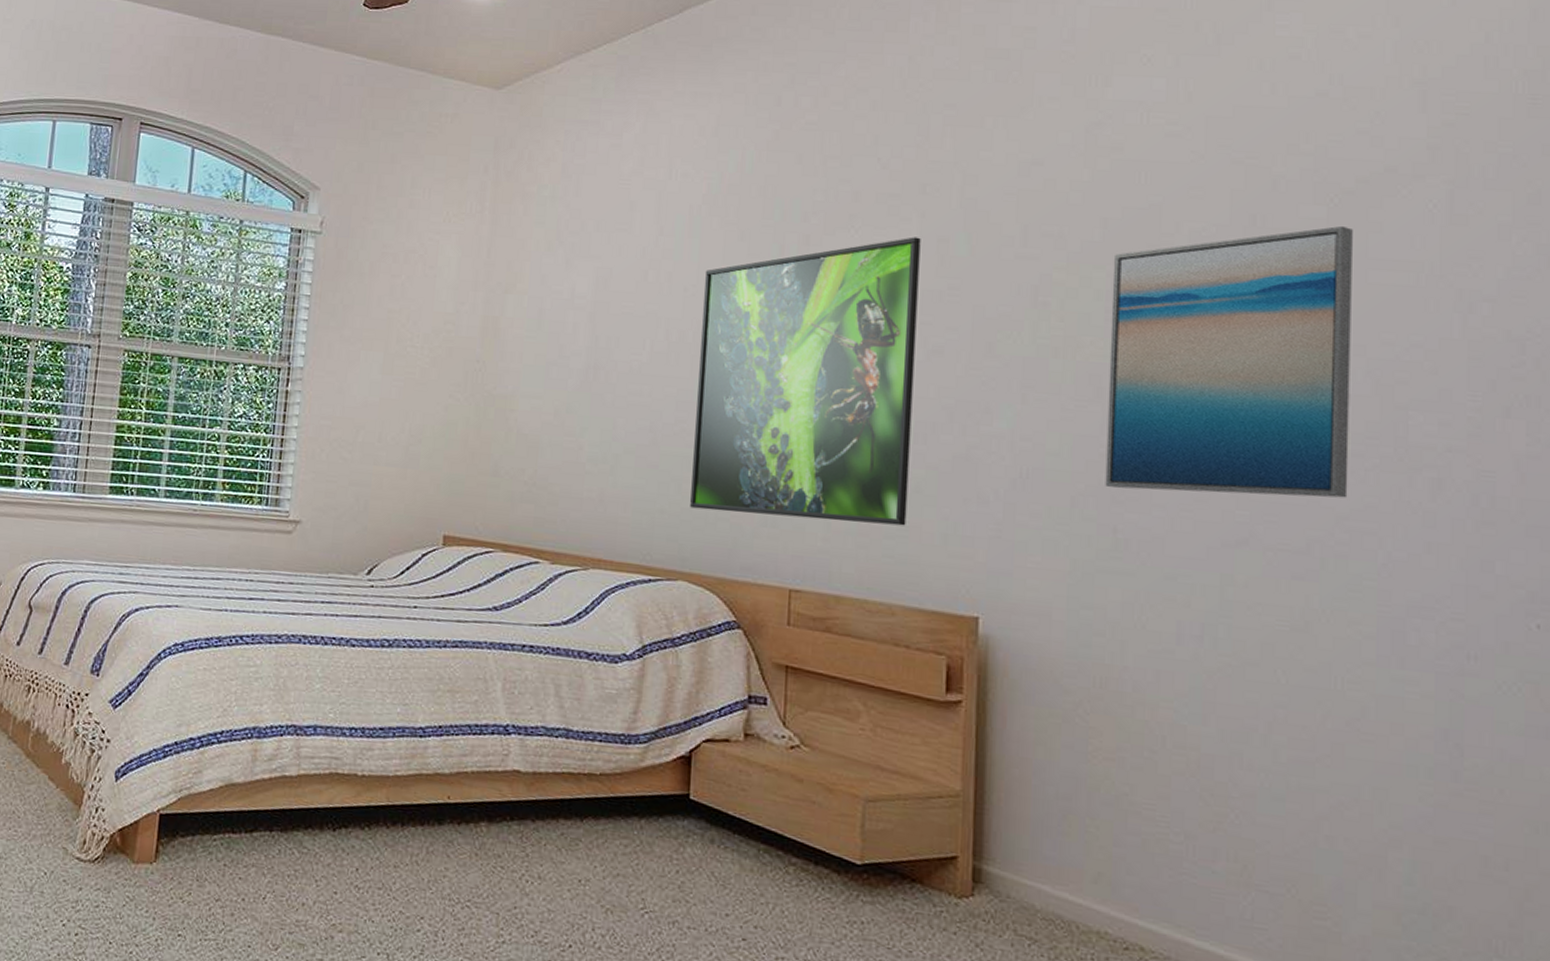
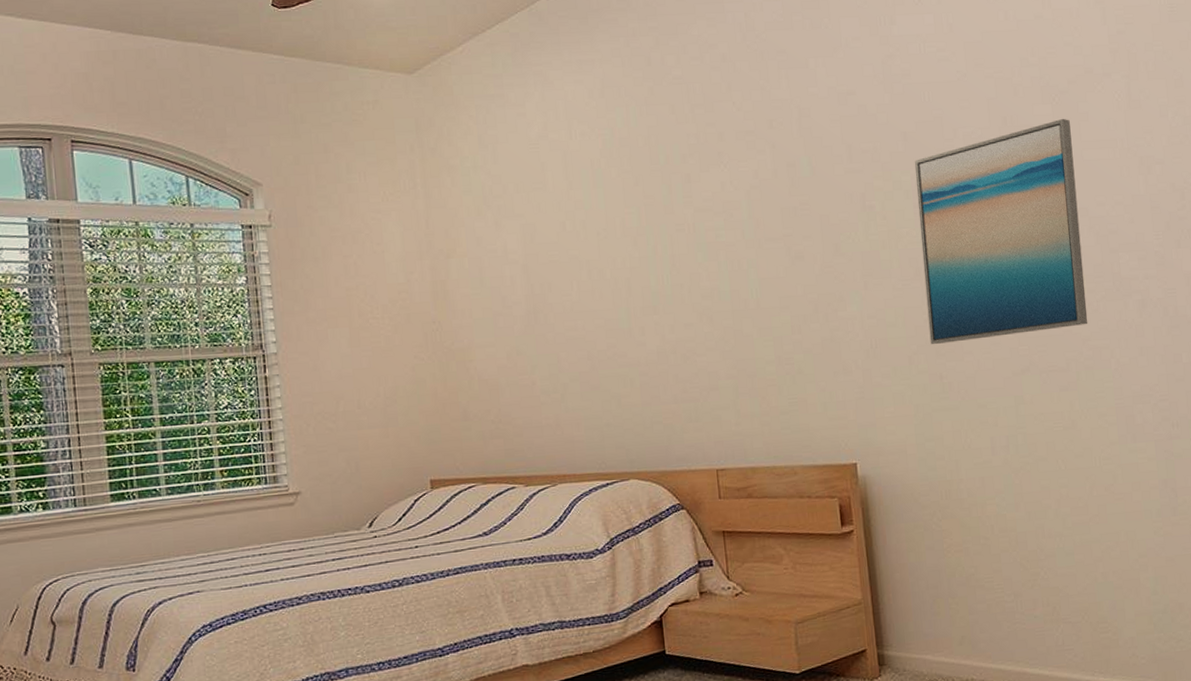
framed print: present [690,237,921,526] -> none [612,165,795,418]

